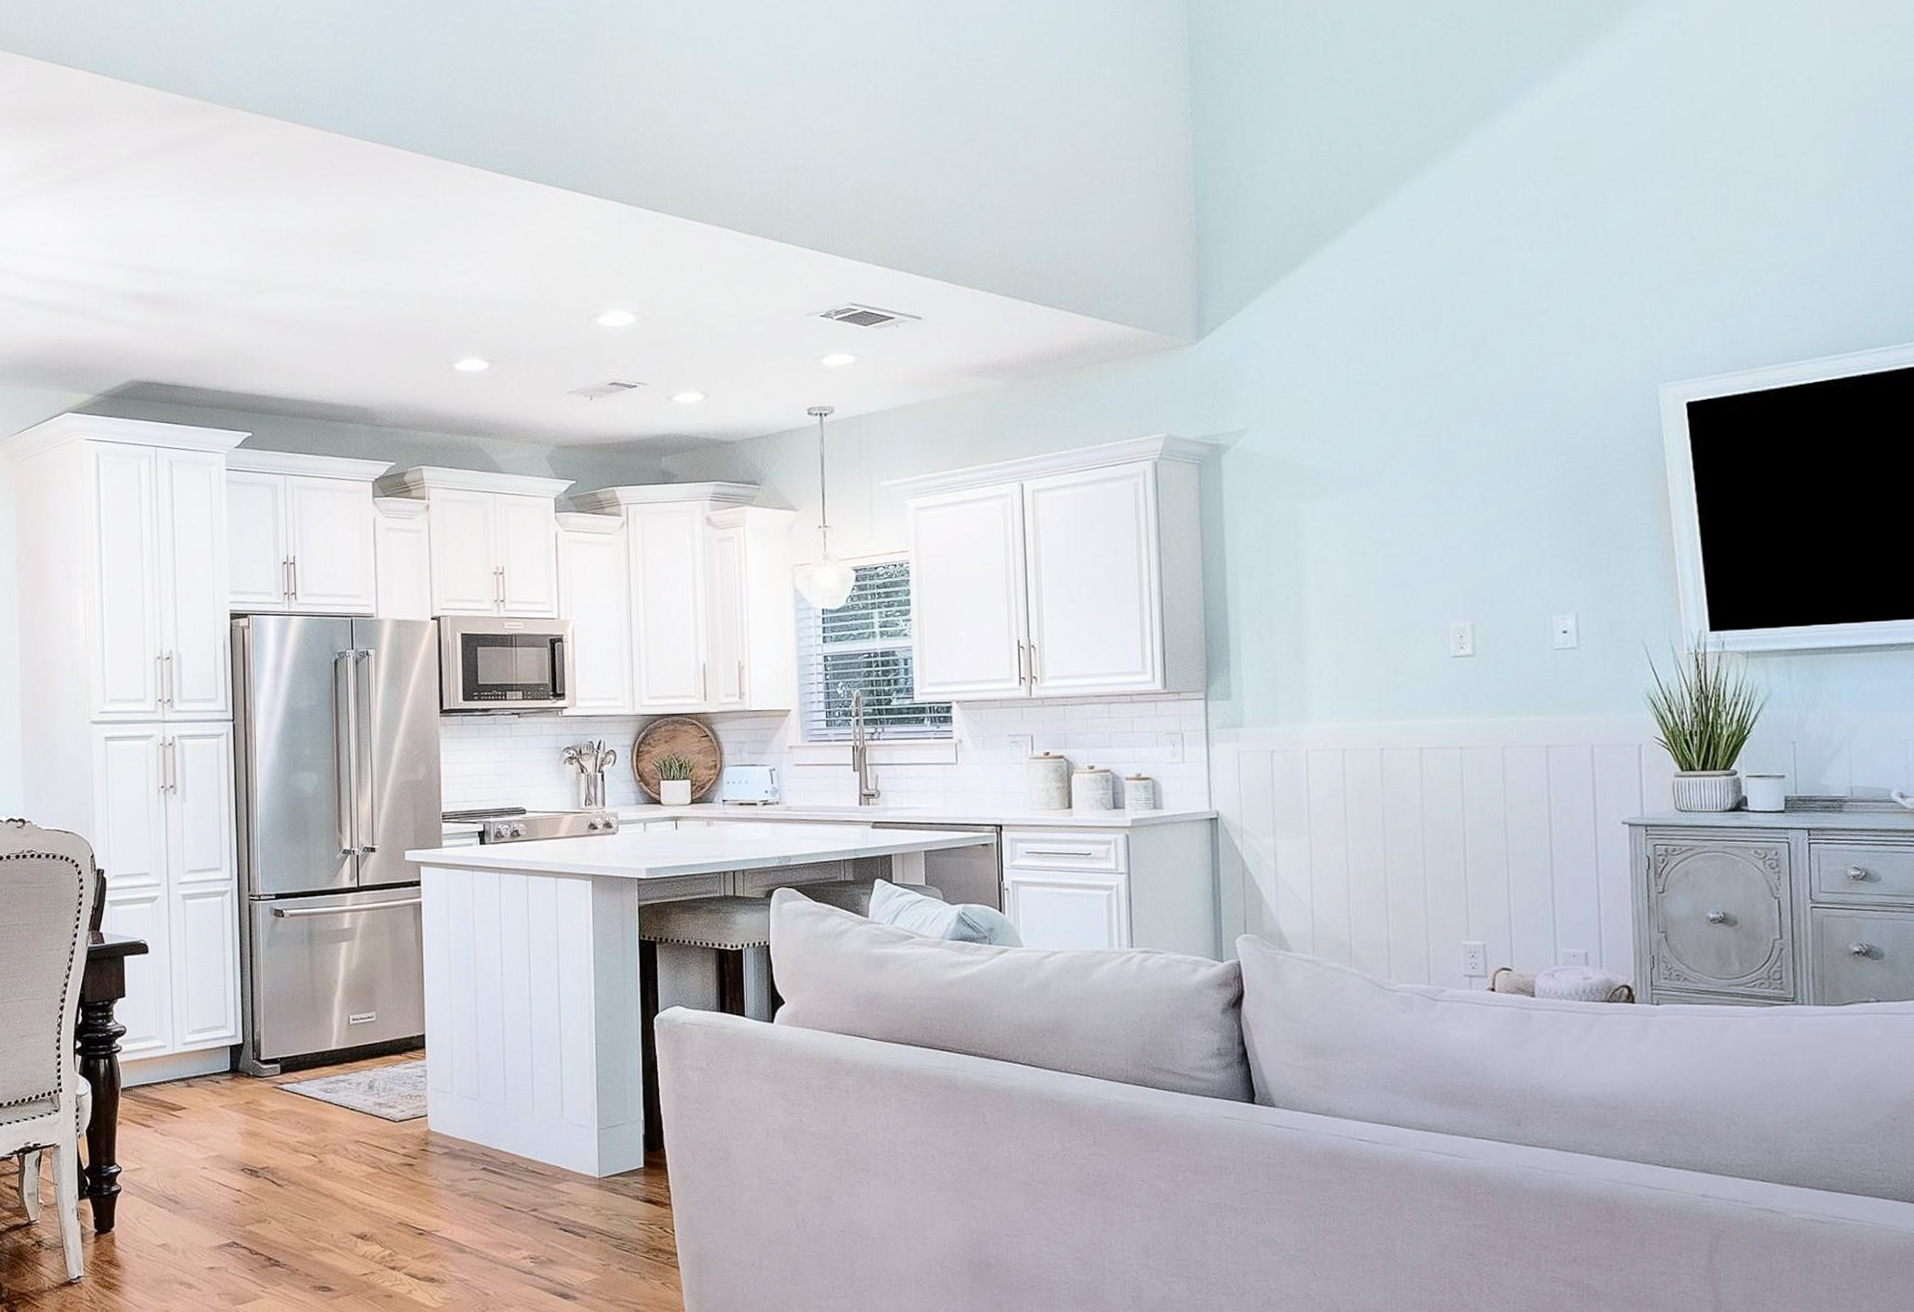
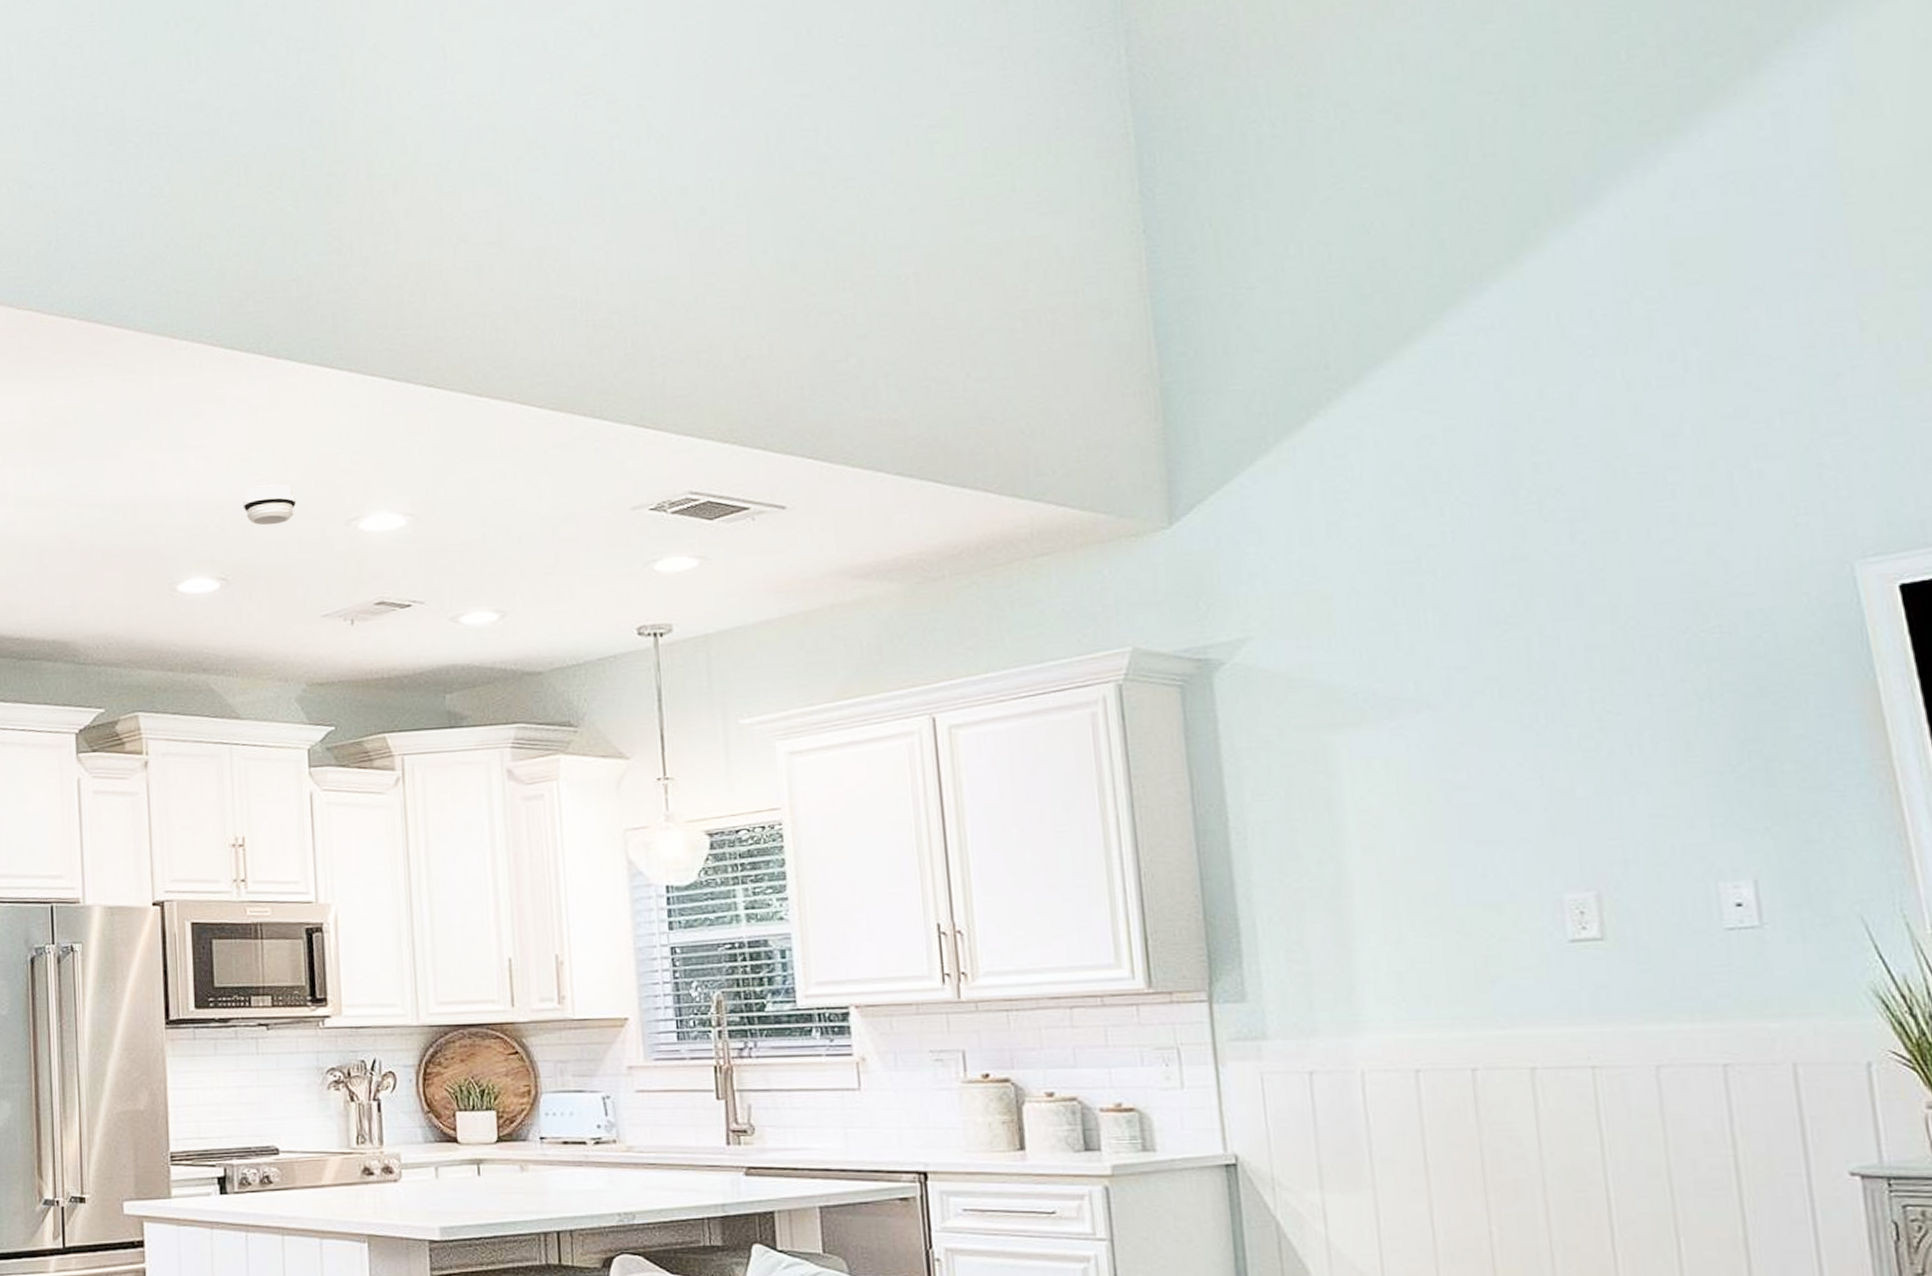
smoke detector: none [507,285,550,319] -> present [242,484,297,526]

